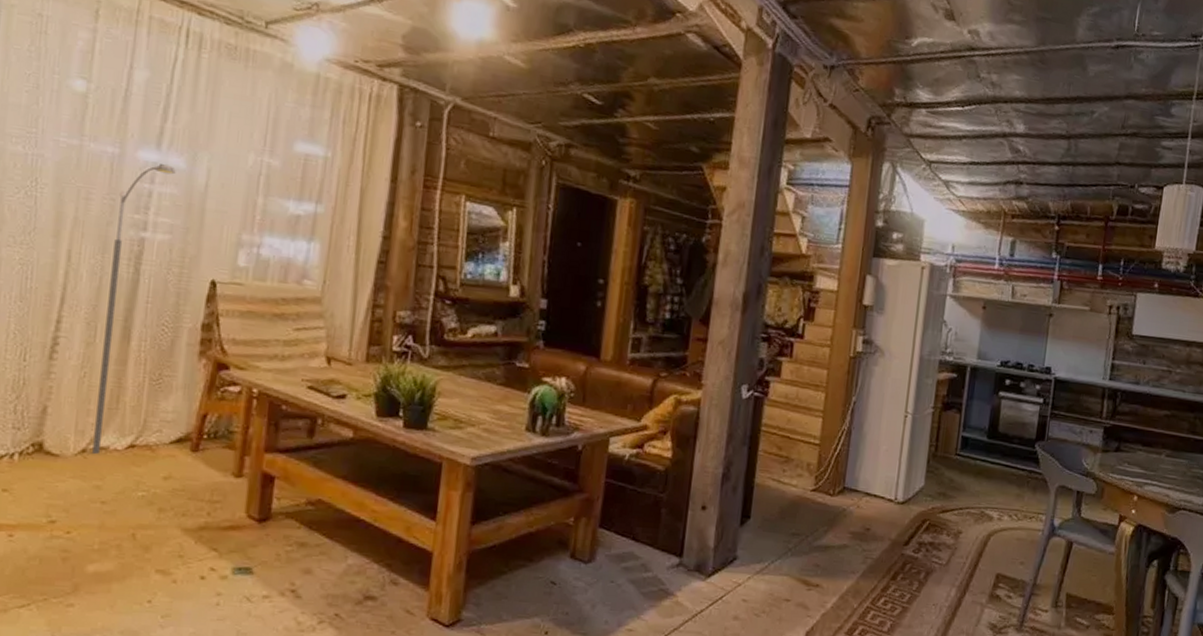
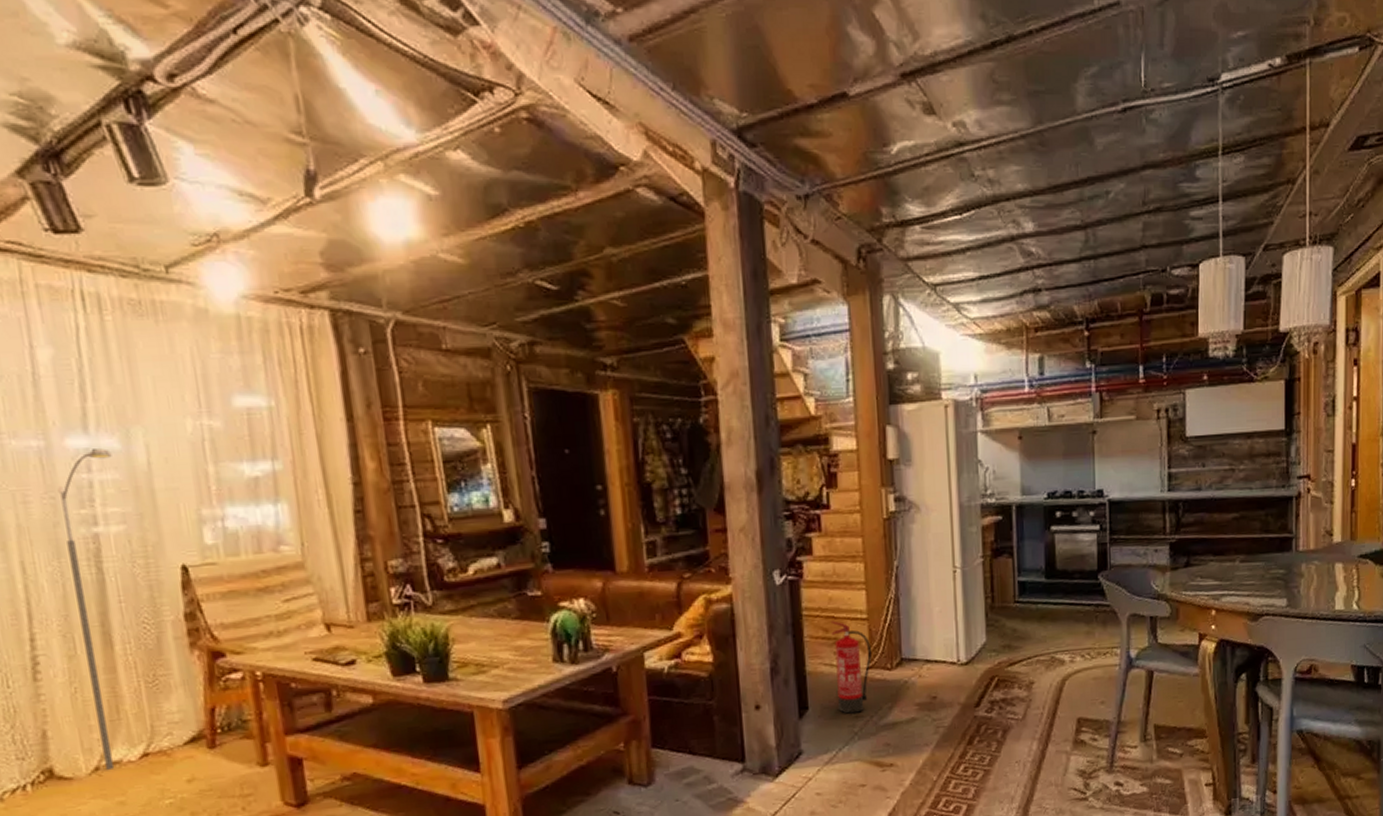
fire extinguisher: none [778,440,819,530] -> present [830,621,872,714]

